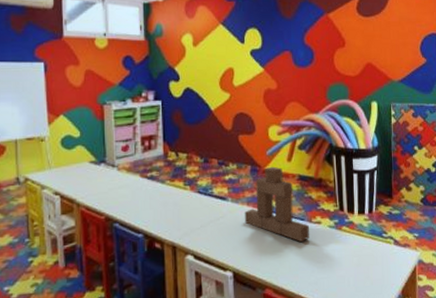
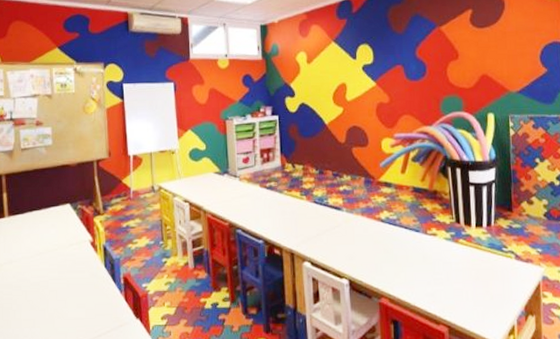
toy blocks: present [244,166,309,242] -> none [359,178,425,253]

